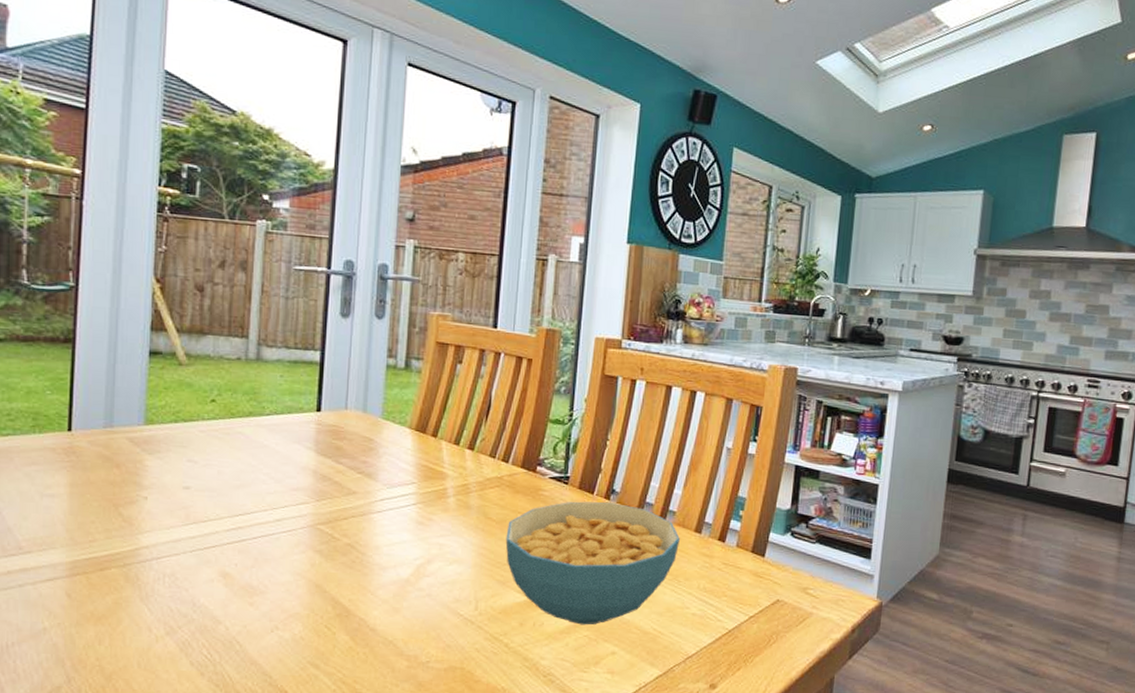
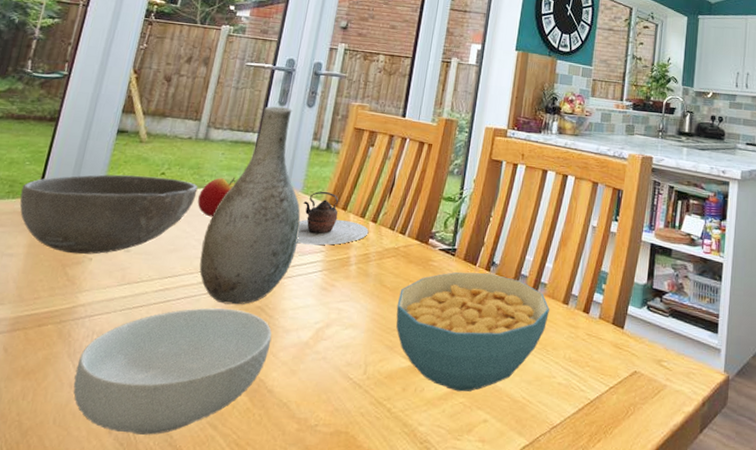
bowl: none [48,403,258,493] -> present [19,174,198,255]
cereal bowl: none [152,546,367,676] -> present [73,308,272,435]
apple: none [260,403,304,449] -> present [197,178,238,218]
vase: none [272,318,385,543] -> present [199,106,301,305]
teapot: none [382,416,466,477] -> present [297,191,369,246]

